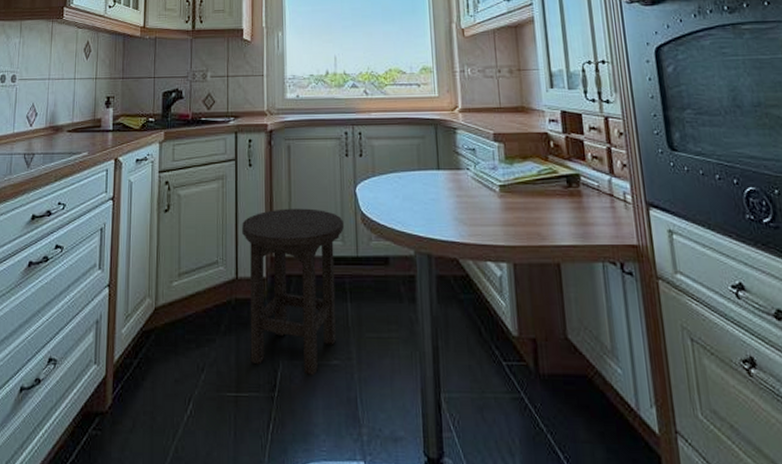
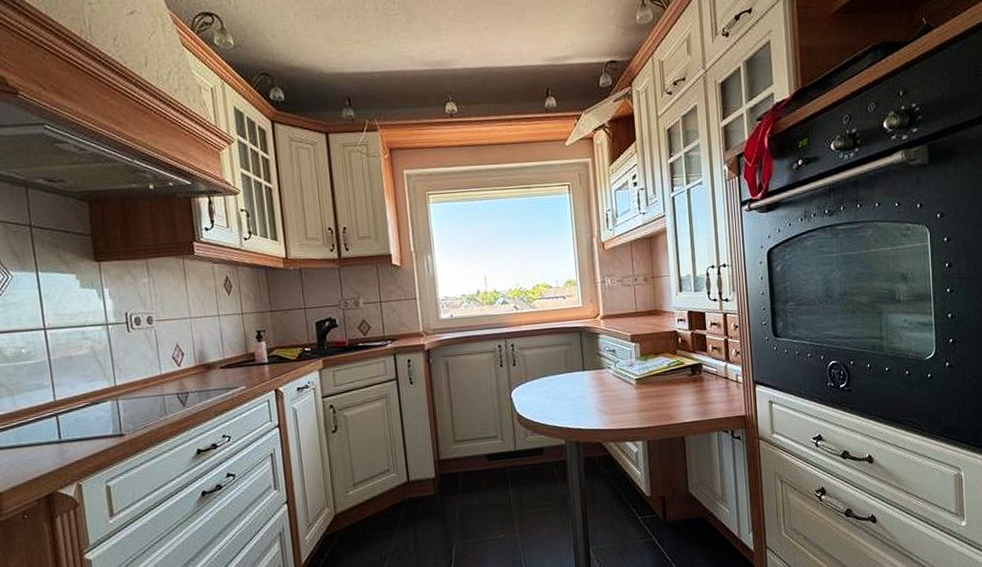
stool: present [242,208,344,375] -> none [409,415,502,549]

